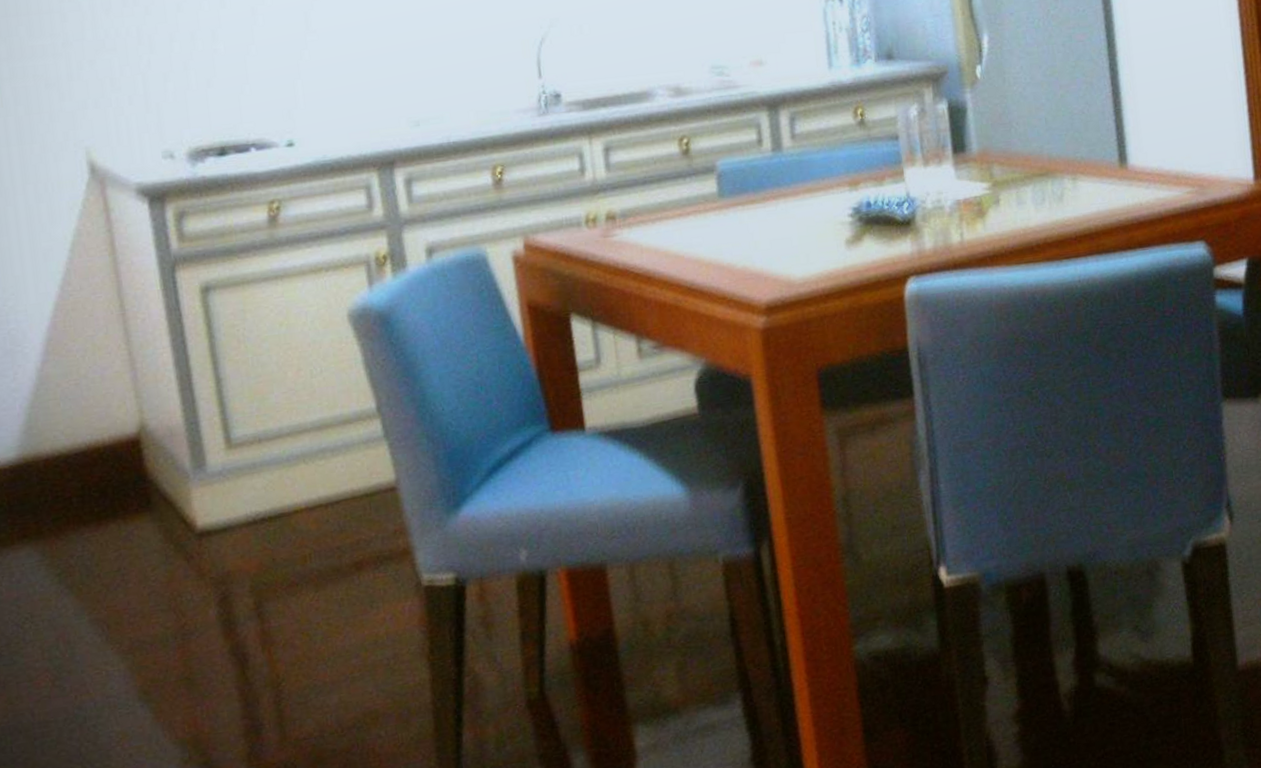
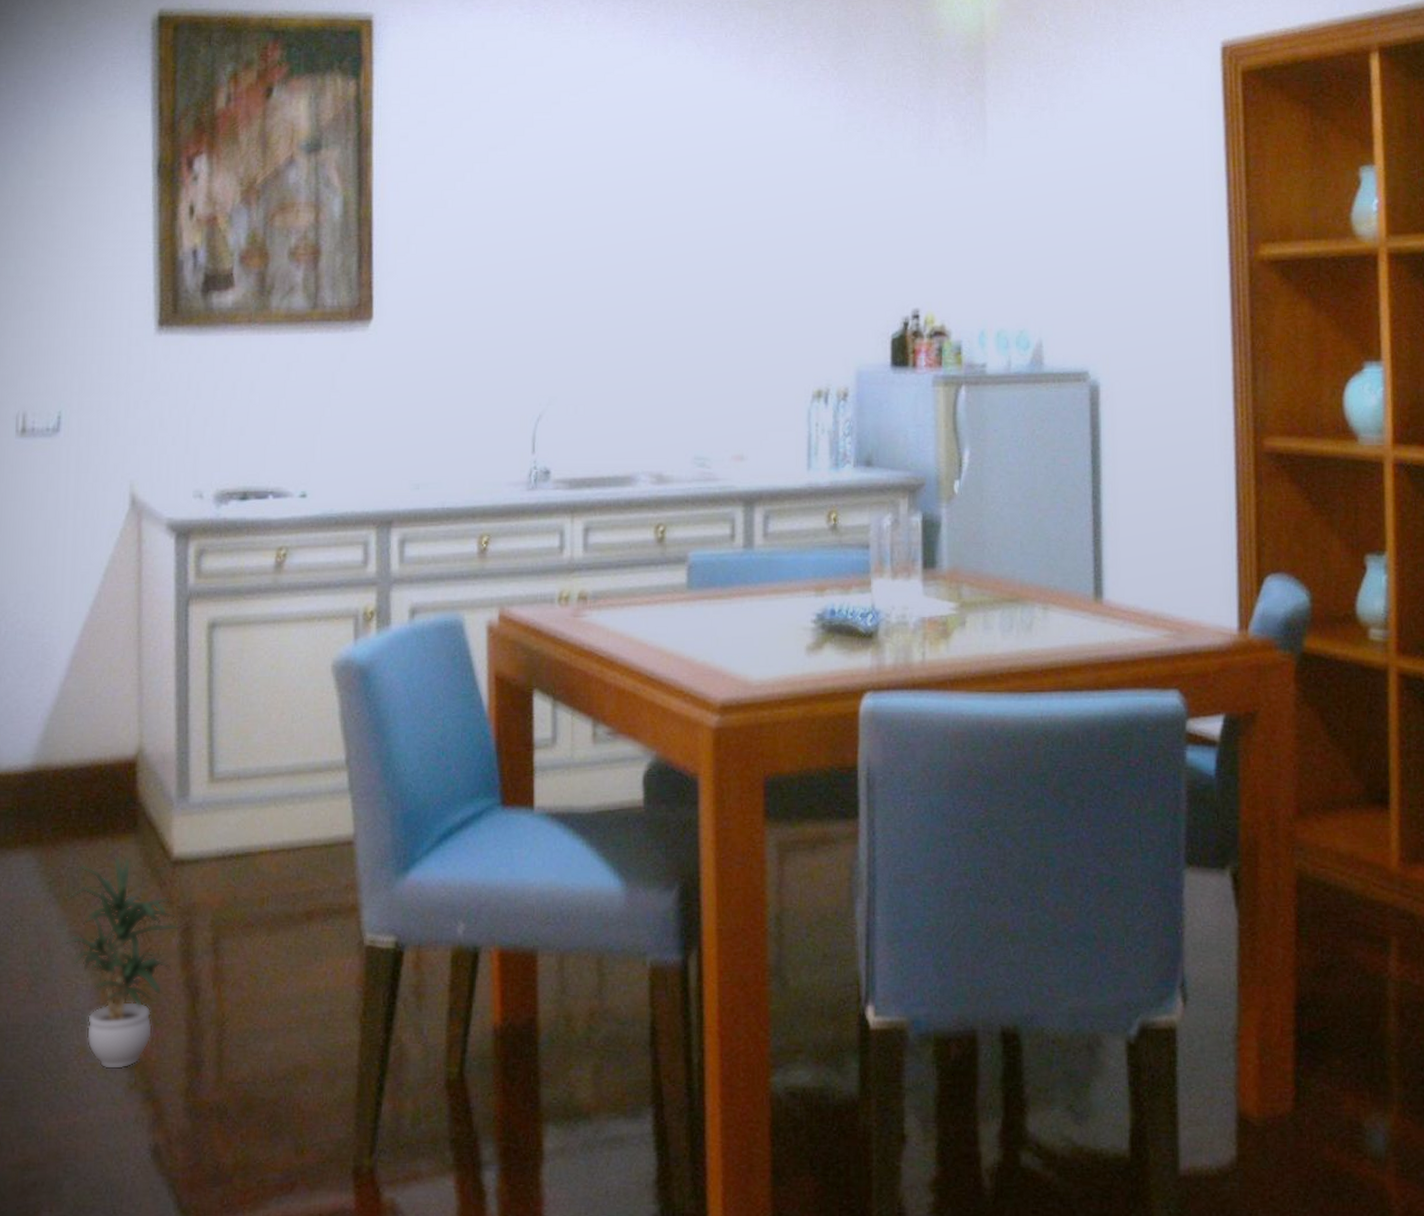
potted plant: none [82,537,219,750] -> present [61,856,182,1070]

